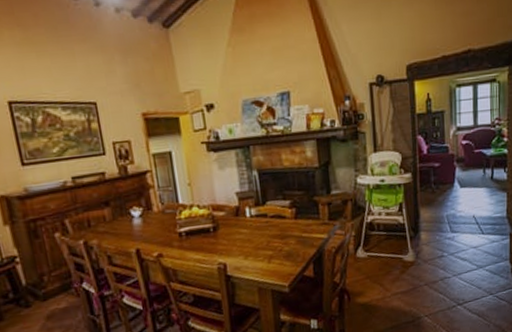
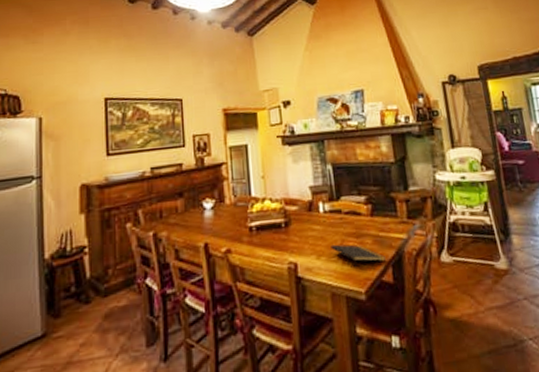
notepad: none [257,245,308,266] -> present [330,244,386,268]

